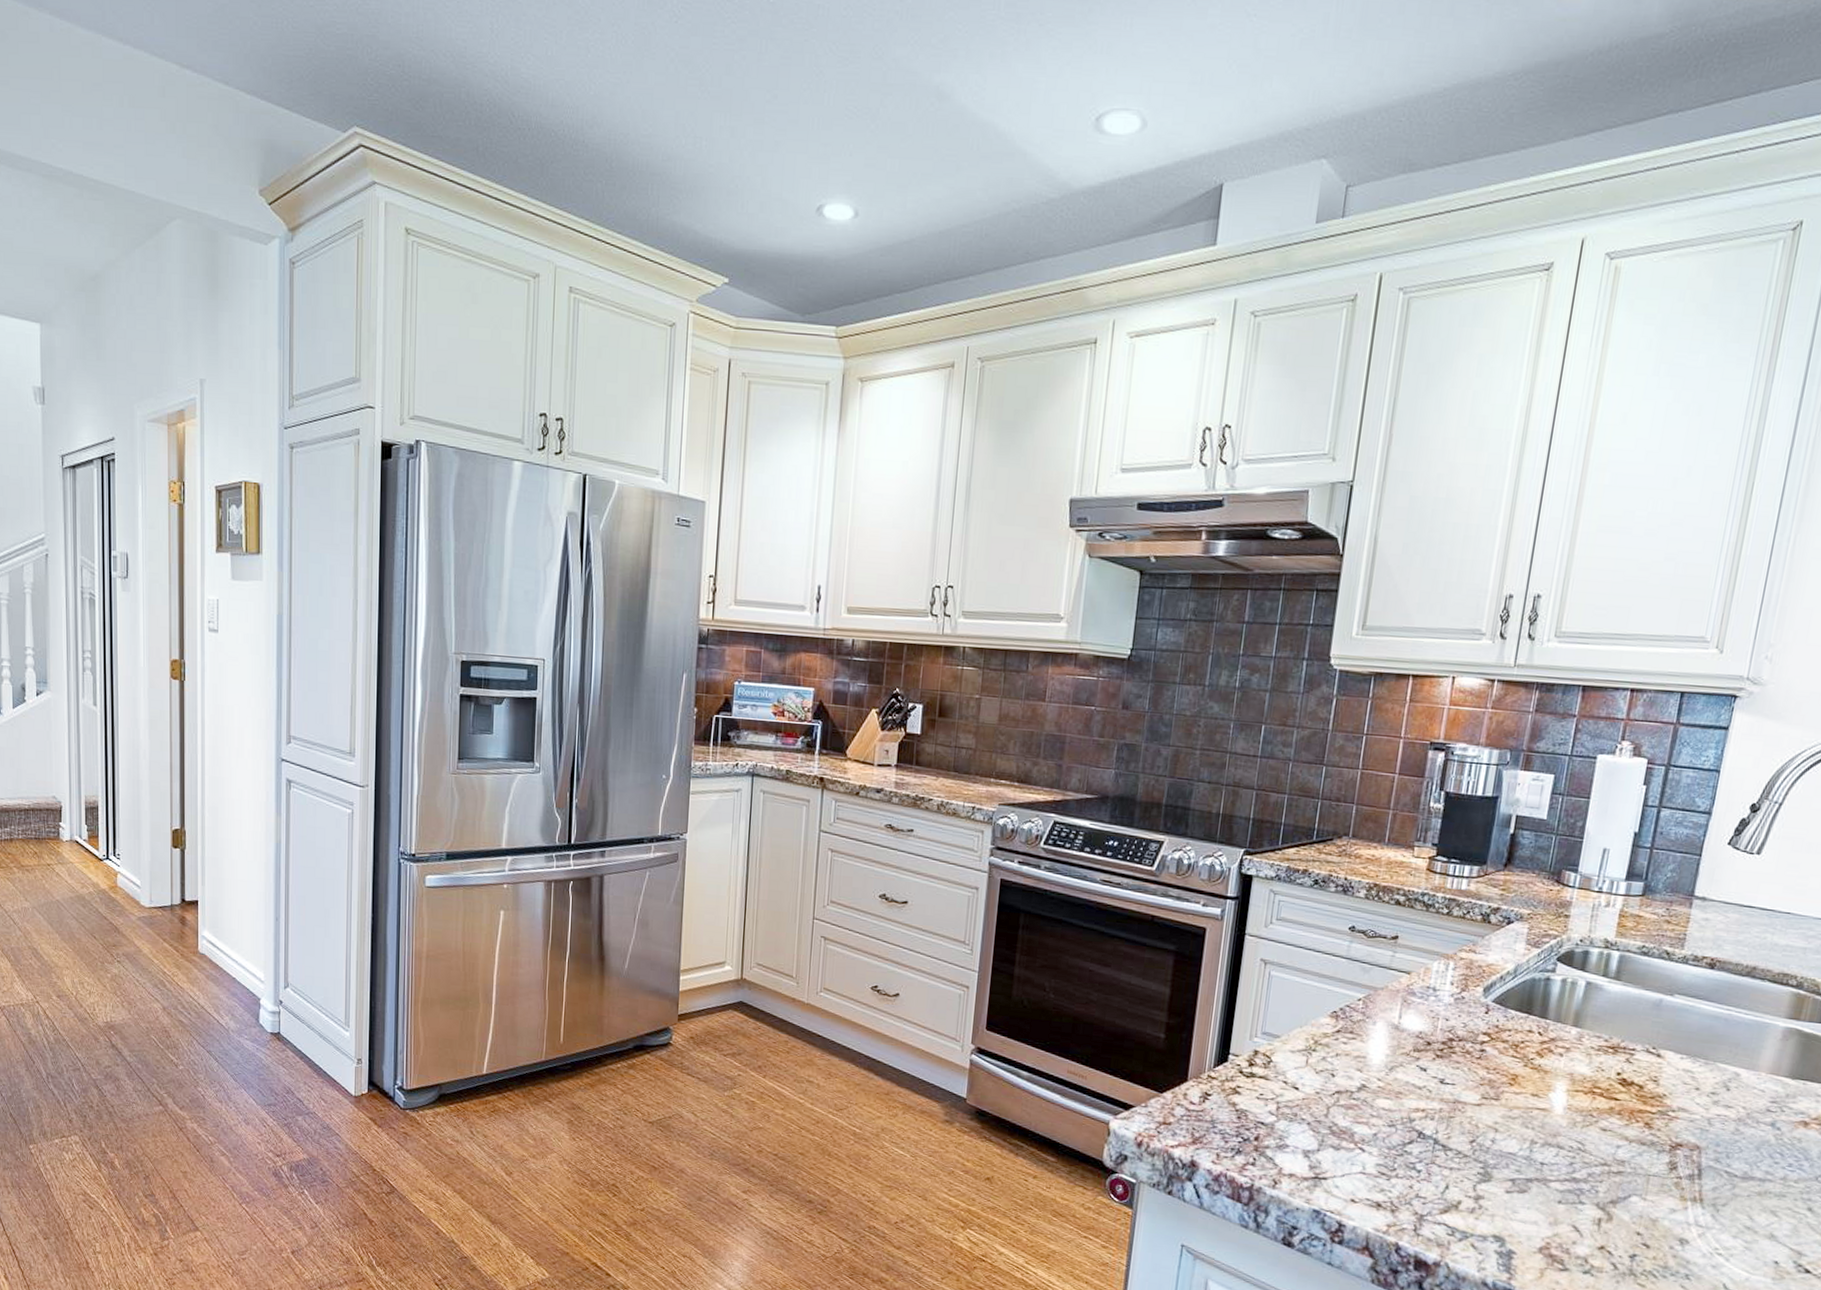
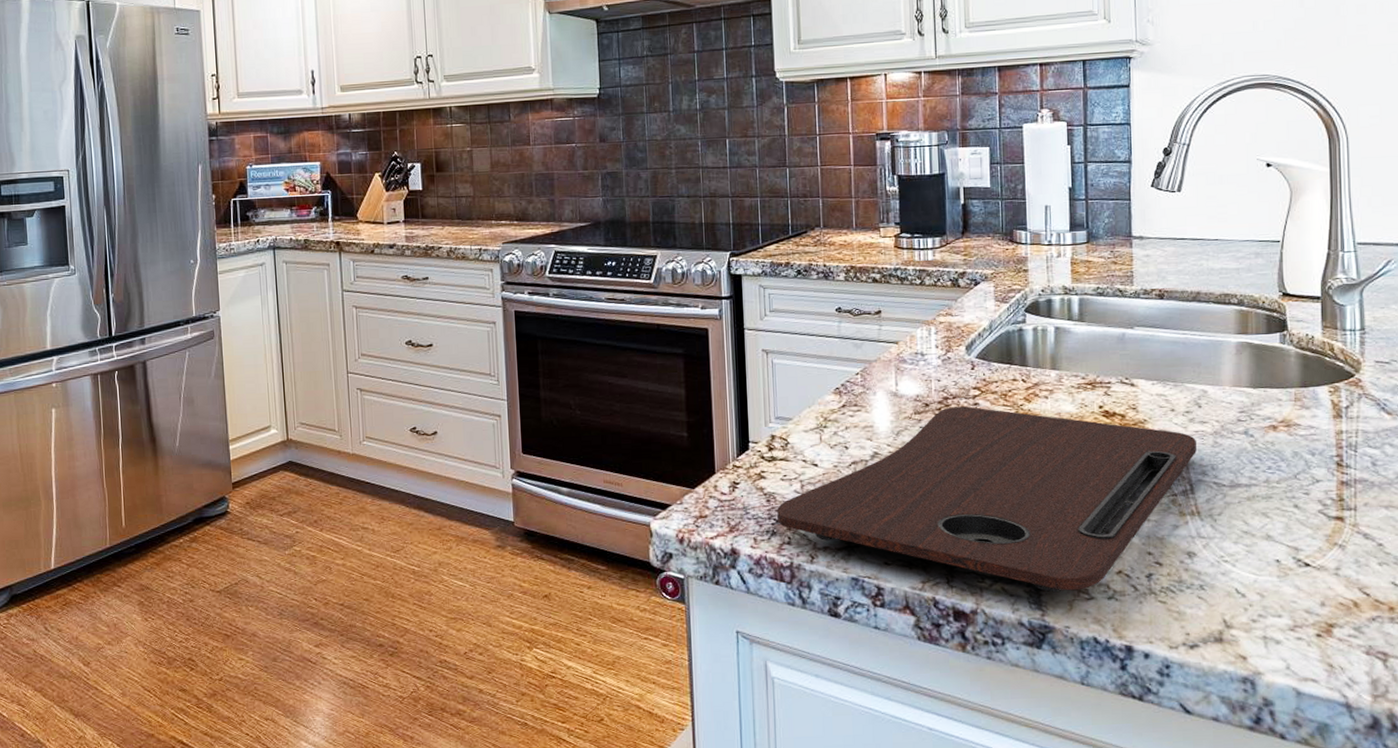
cutting board: none [1245,1049,1716,1259] -> present [777,406,1196,592]

